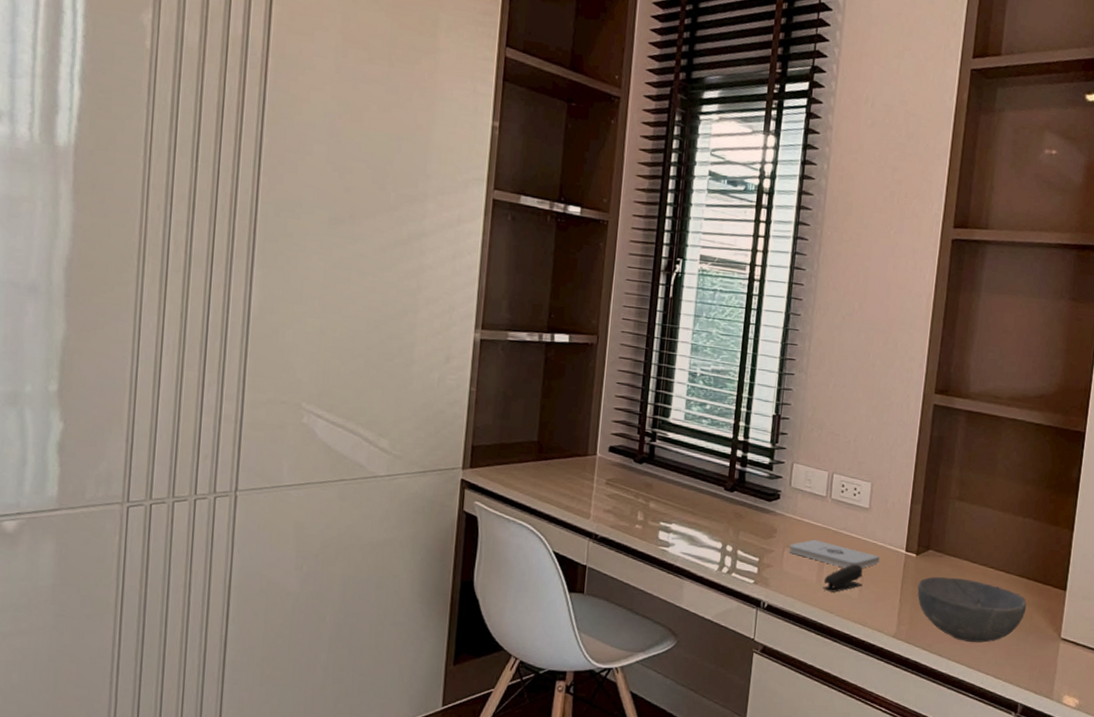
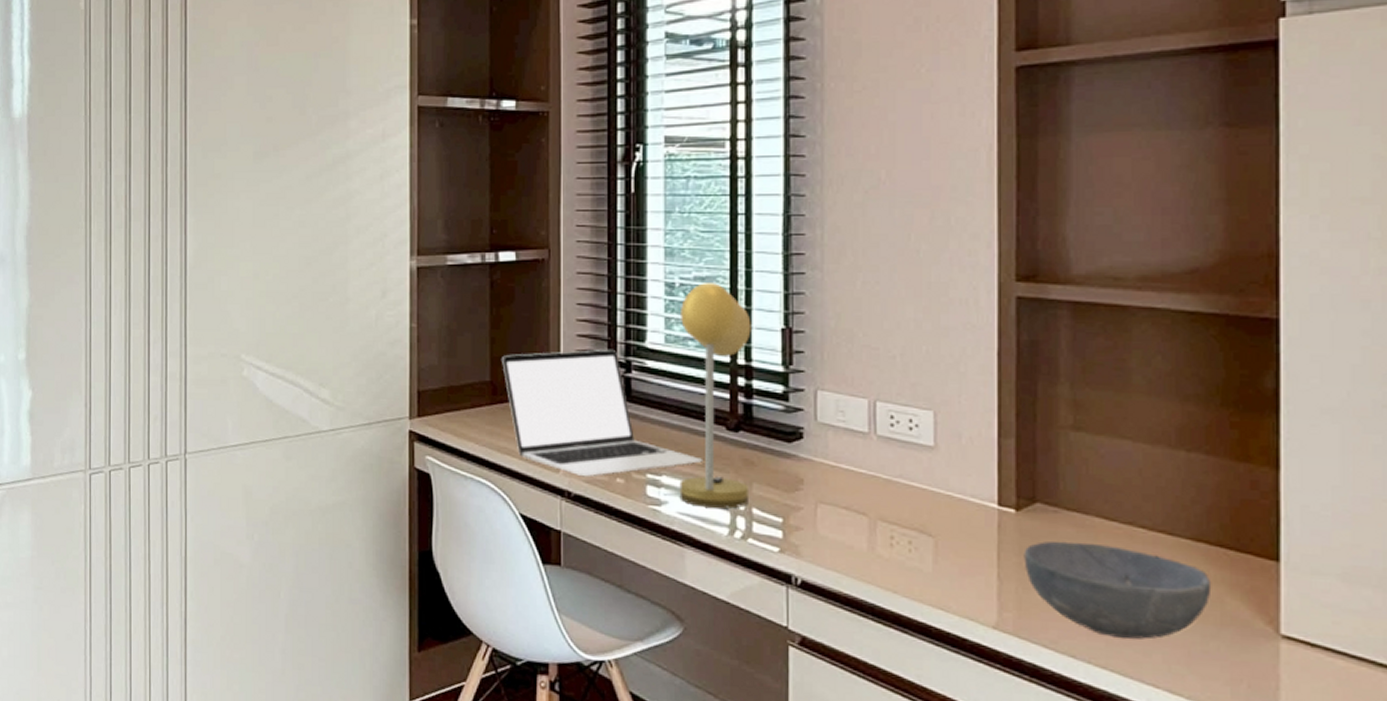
laptop: none [549,420,705,523] -> present [502,350,704,477]
desk lamp: none [683,375,752,550] -> present [679,283,751,509]
notepad: present [788,539,880,568] -> none [823,491,959,530]
stapler: present [823,564,863,592] -> none [878,524,937,564]

